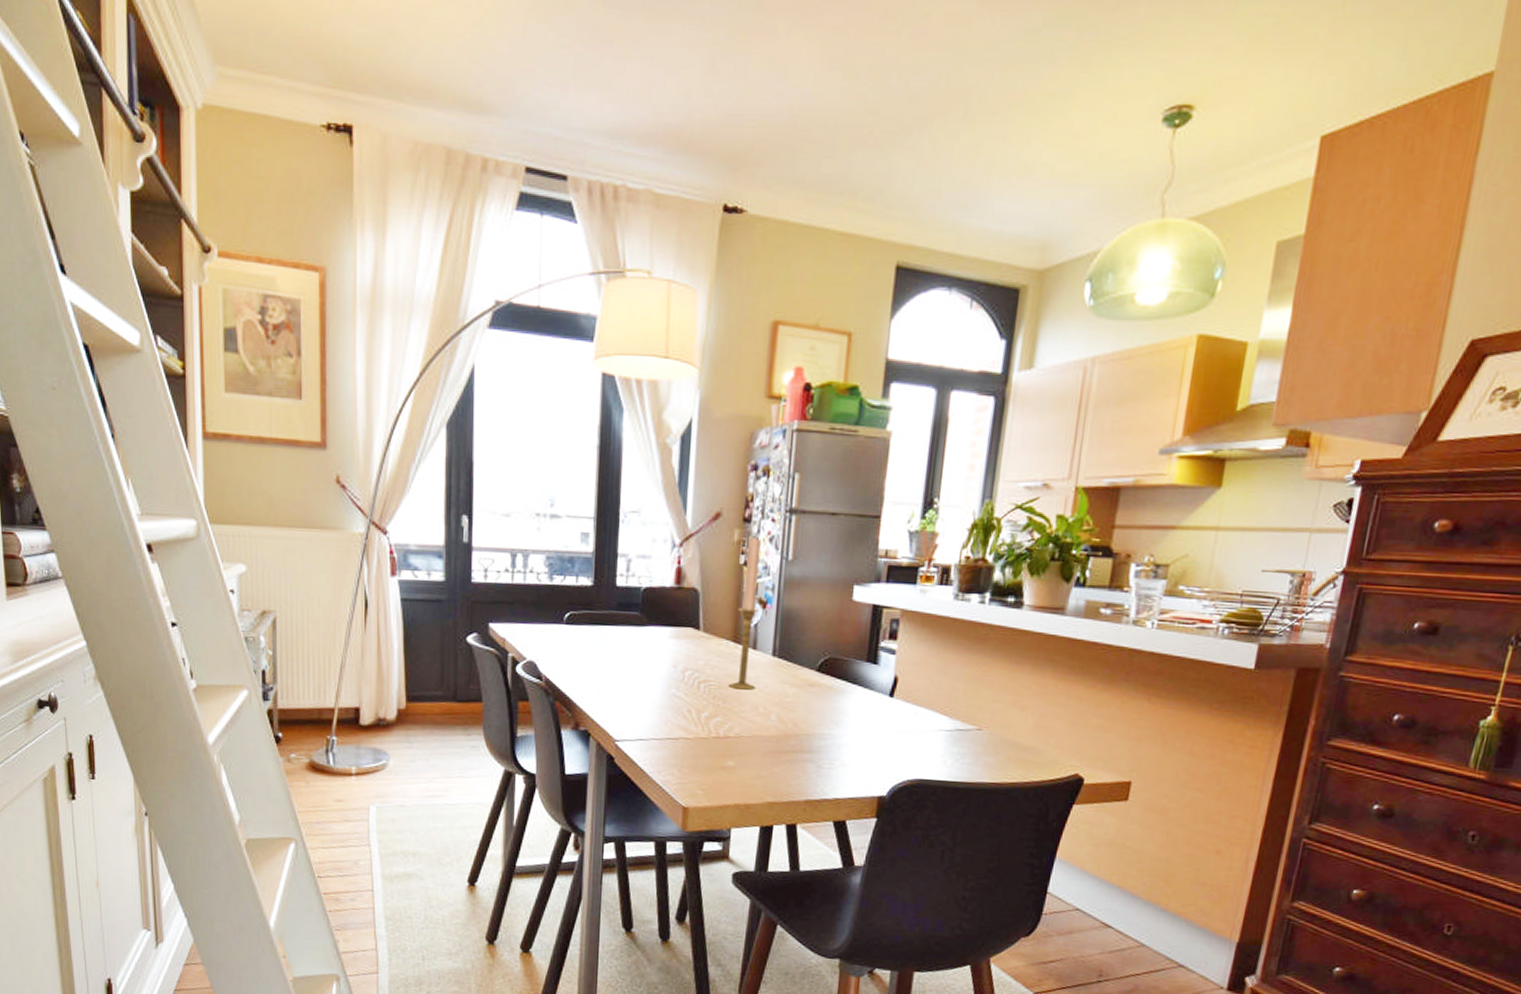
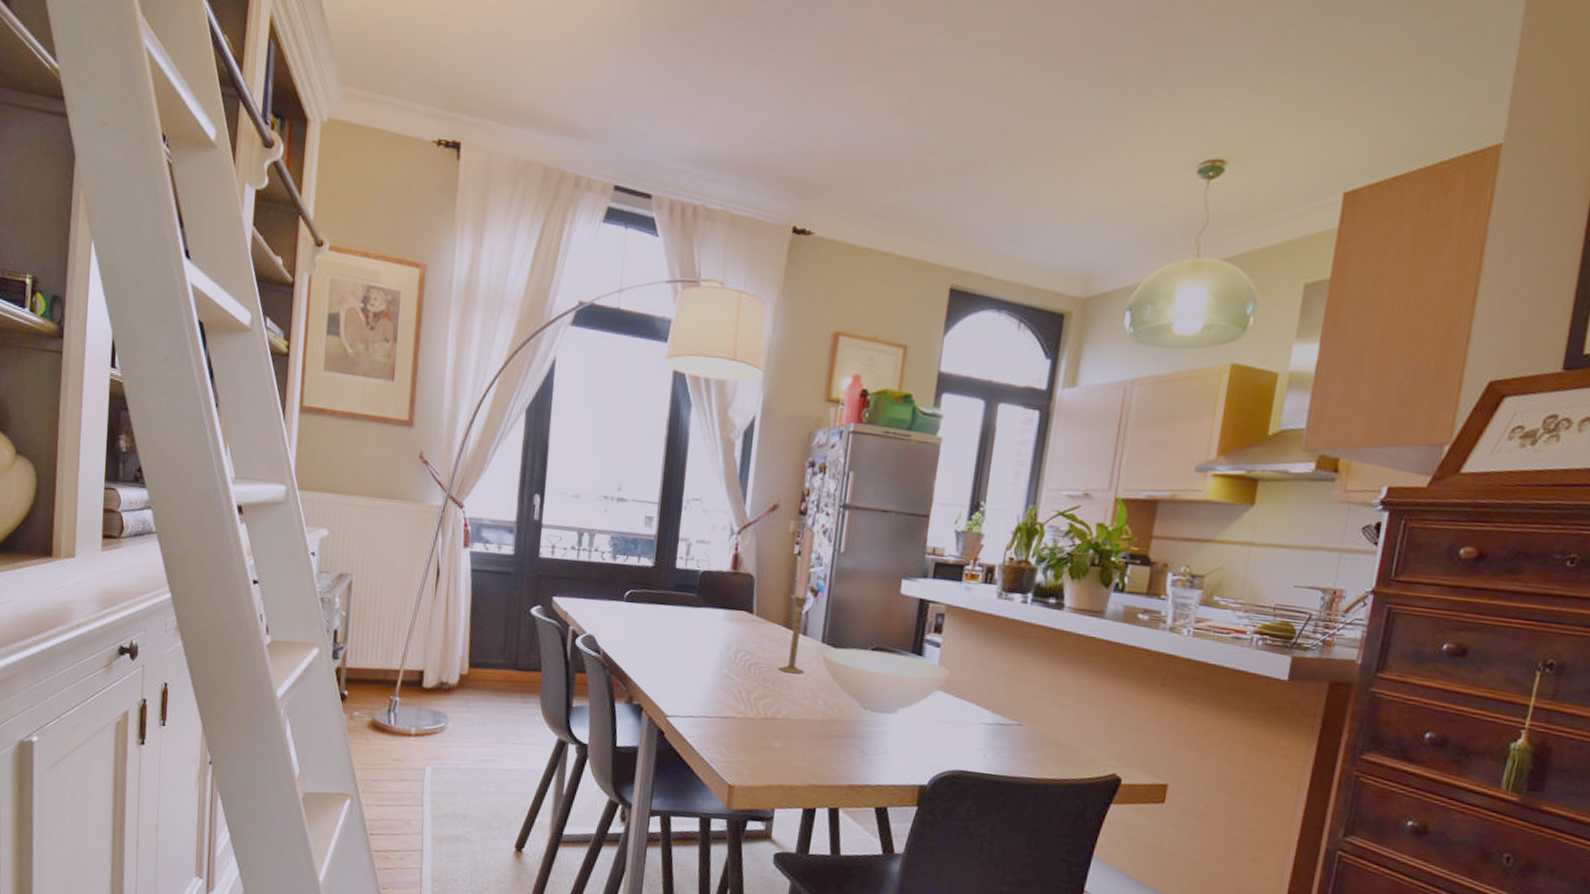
bowl: none [773,660,907,725] -> present [822,648,950,713]

